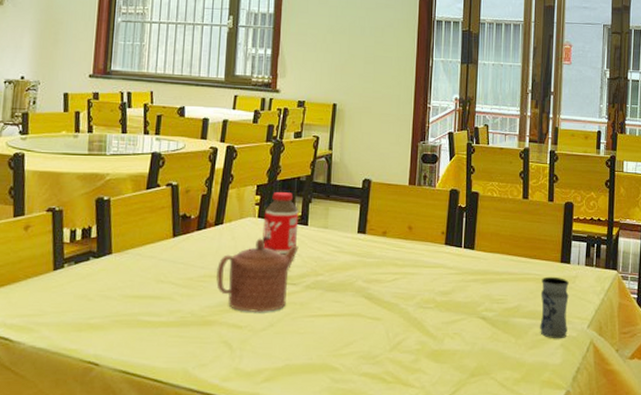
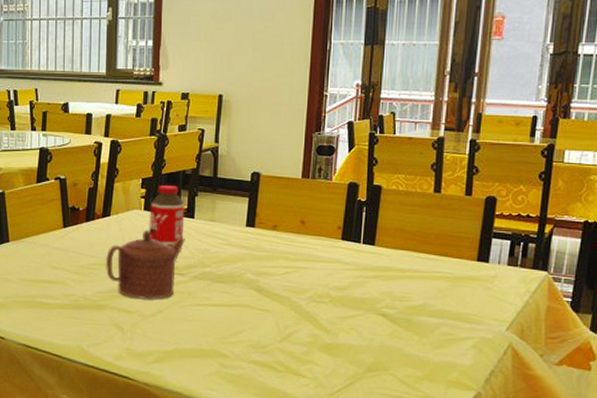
jar: present [540,276,569,339] -> none [448,275,486,341]

